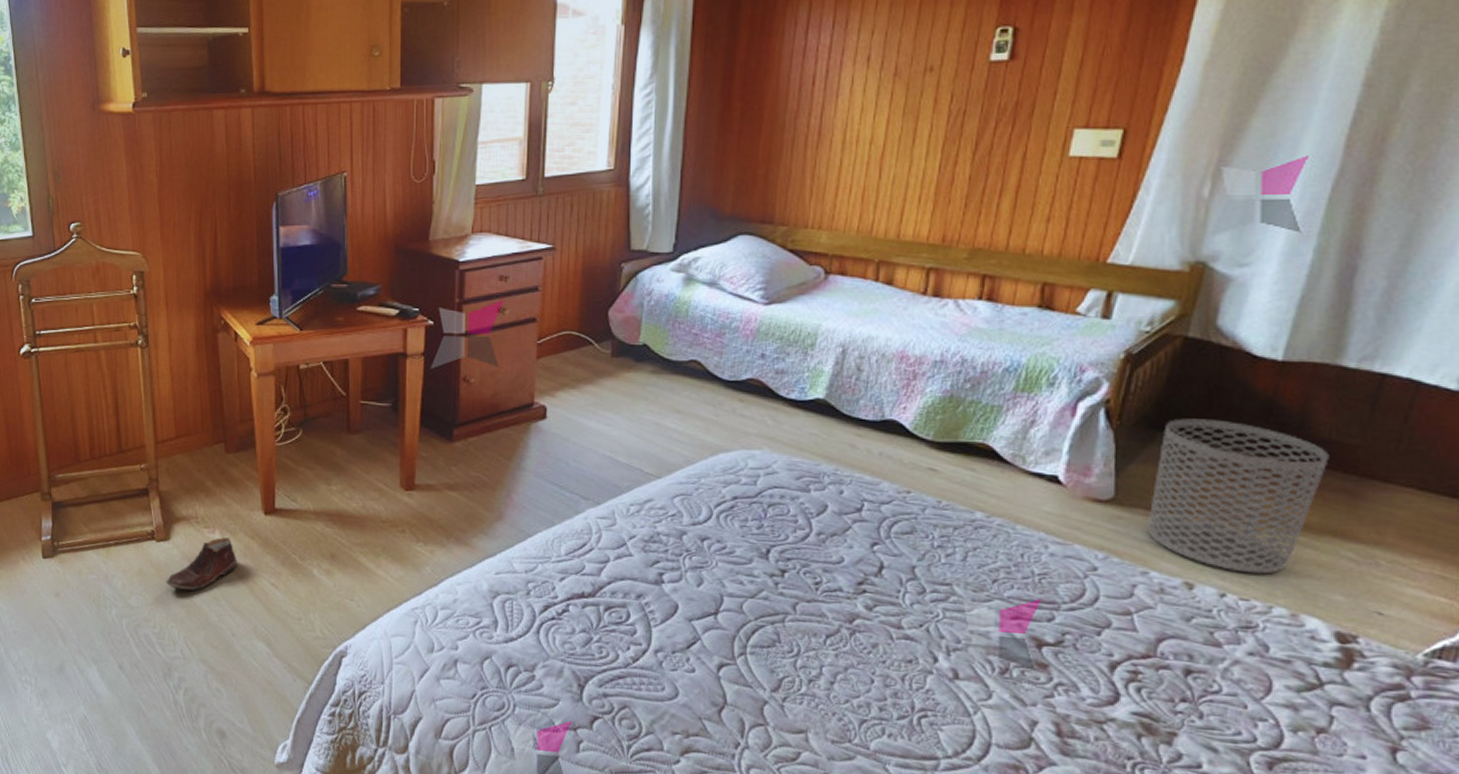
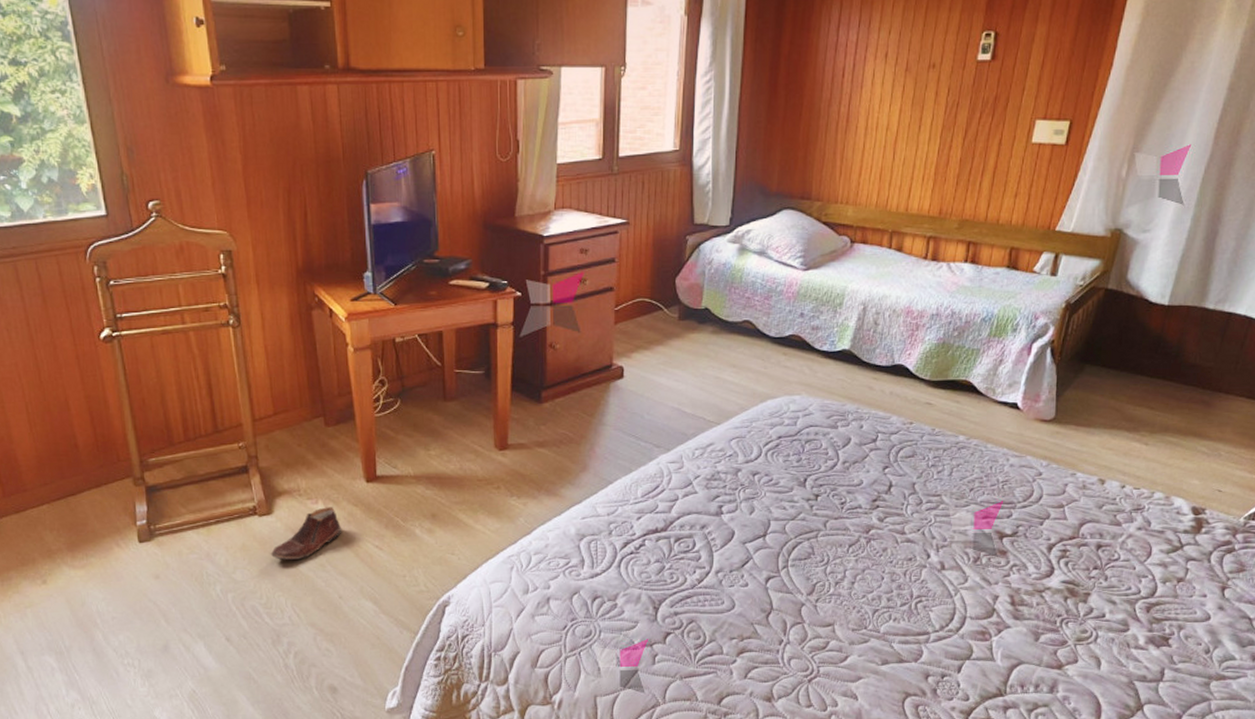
waste bin: present [1147,418,1329,574] -> none [1076,352,1194,469]

